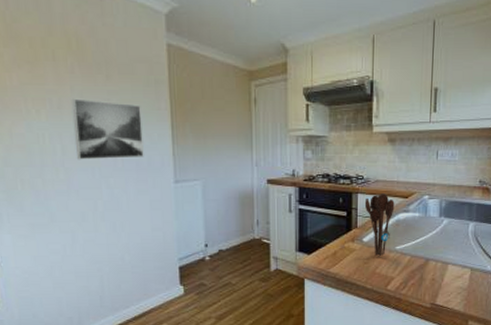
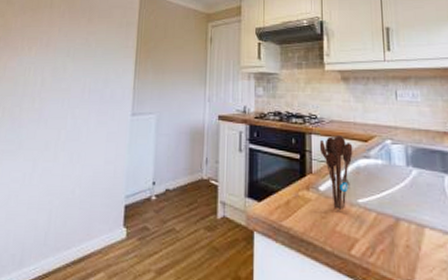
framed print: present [71,98,144,160] -> none [52,37,112,92]

